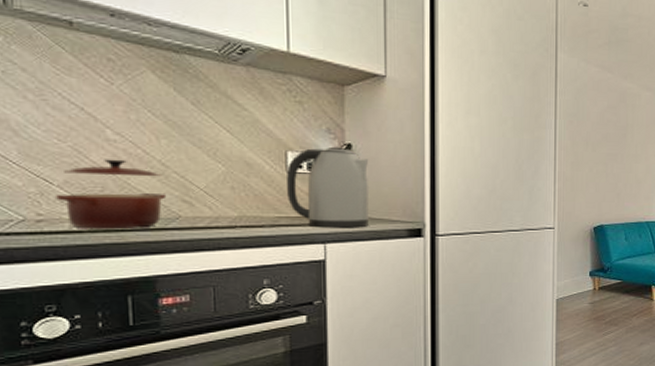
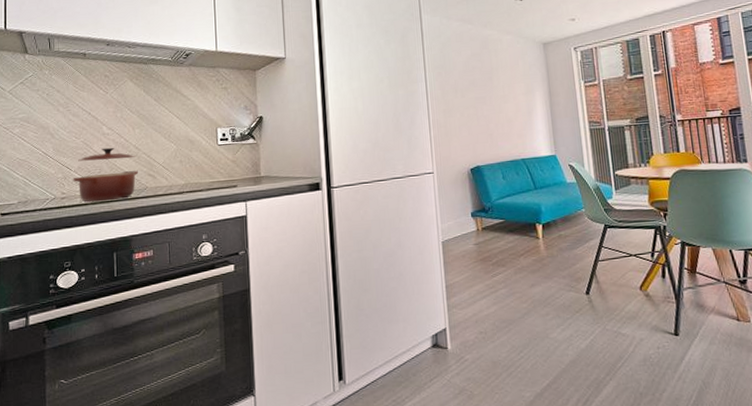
kettle: present [286,146,369,228] -> none [217,120,278,189]

